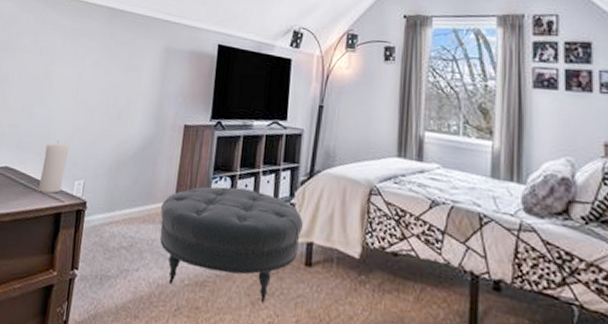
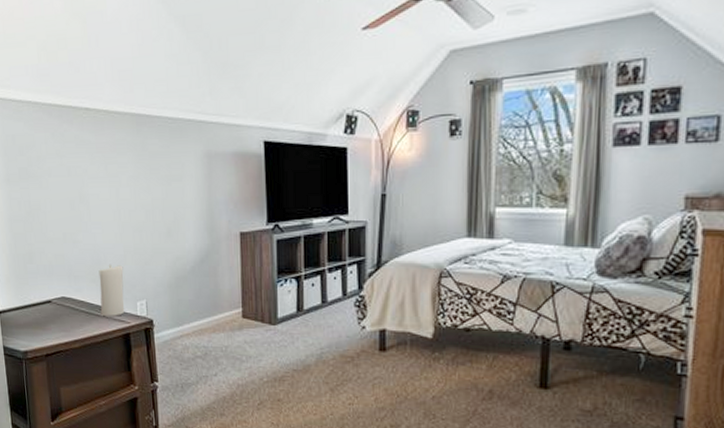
ottoman: present [160,186,303,304] -> none [230,287,374,389]

